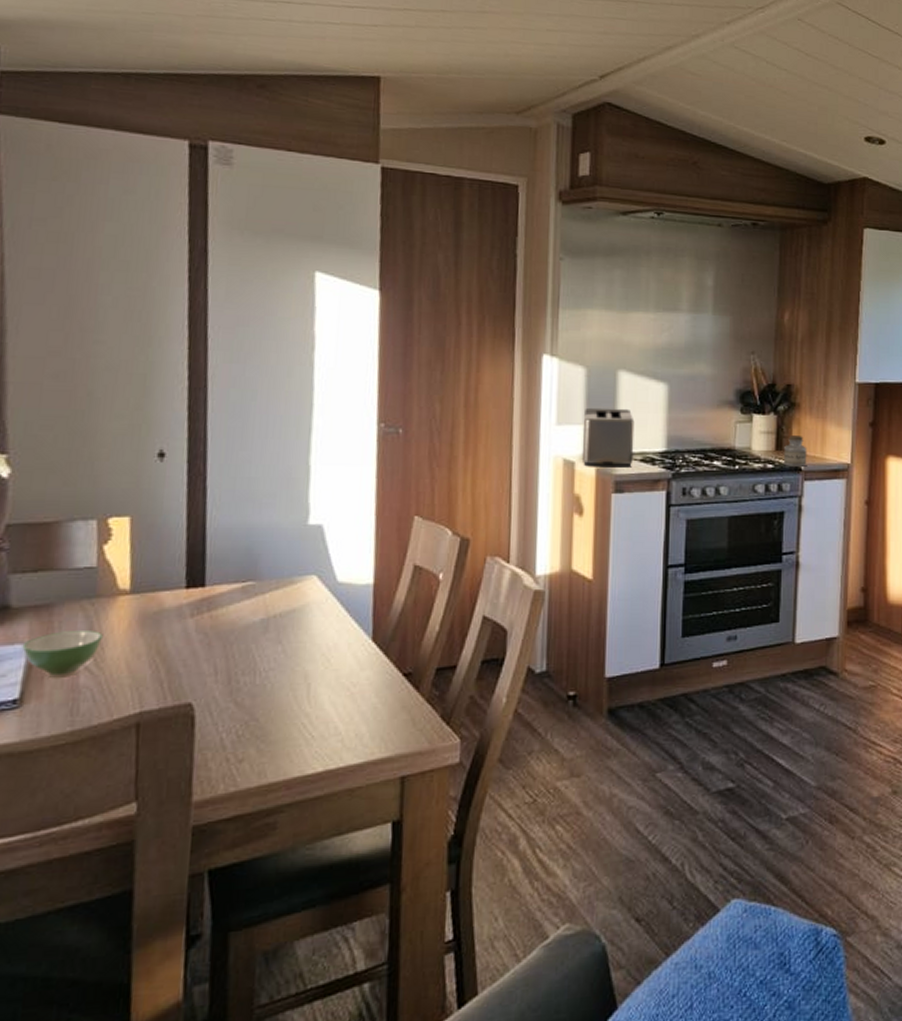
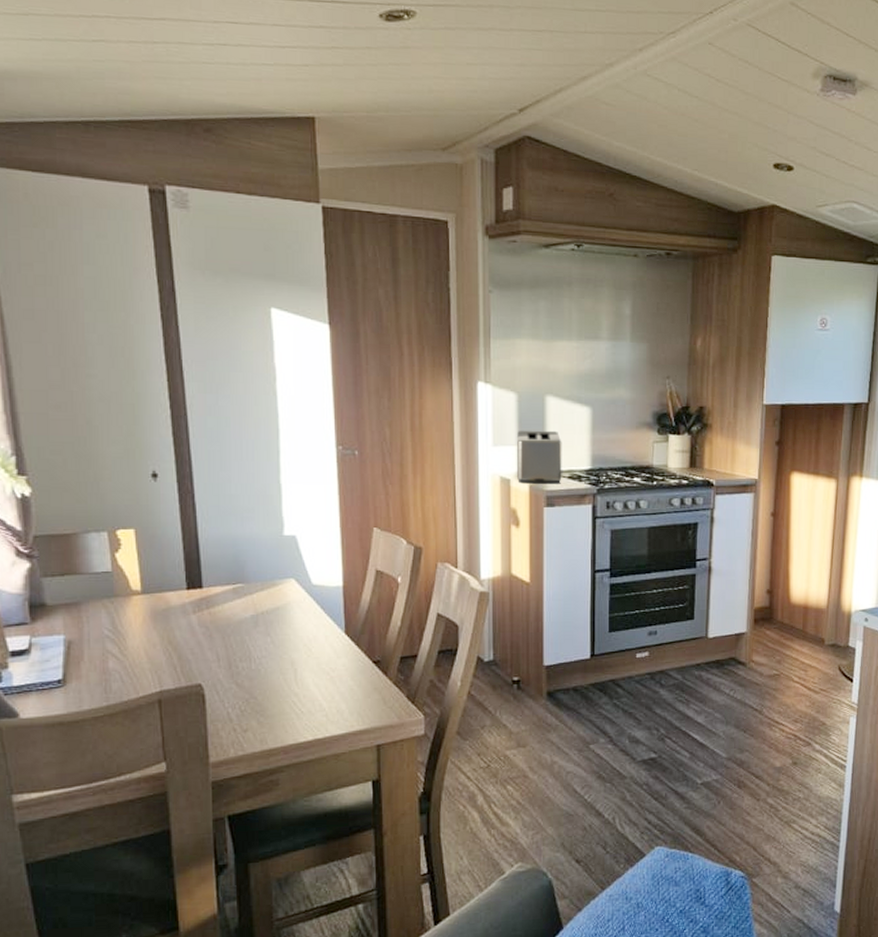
bowl: present [21,631,103,679] -> none [59,624,123,664]
jar: present [783,436,807,468] -> none [696,454,719,483]

